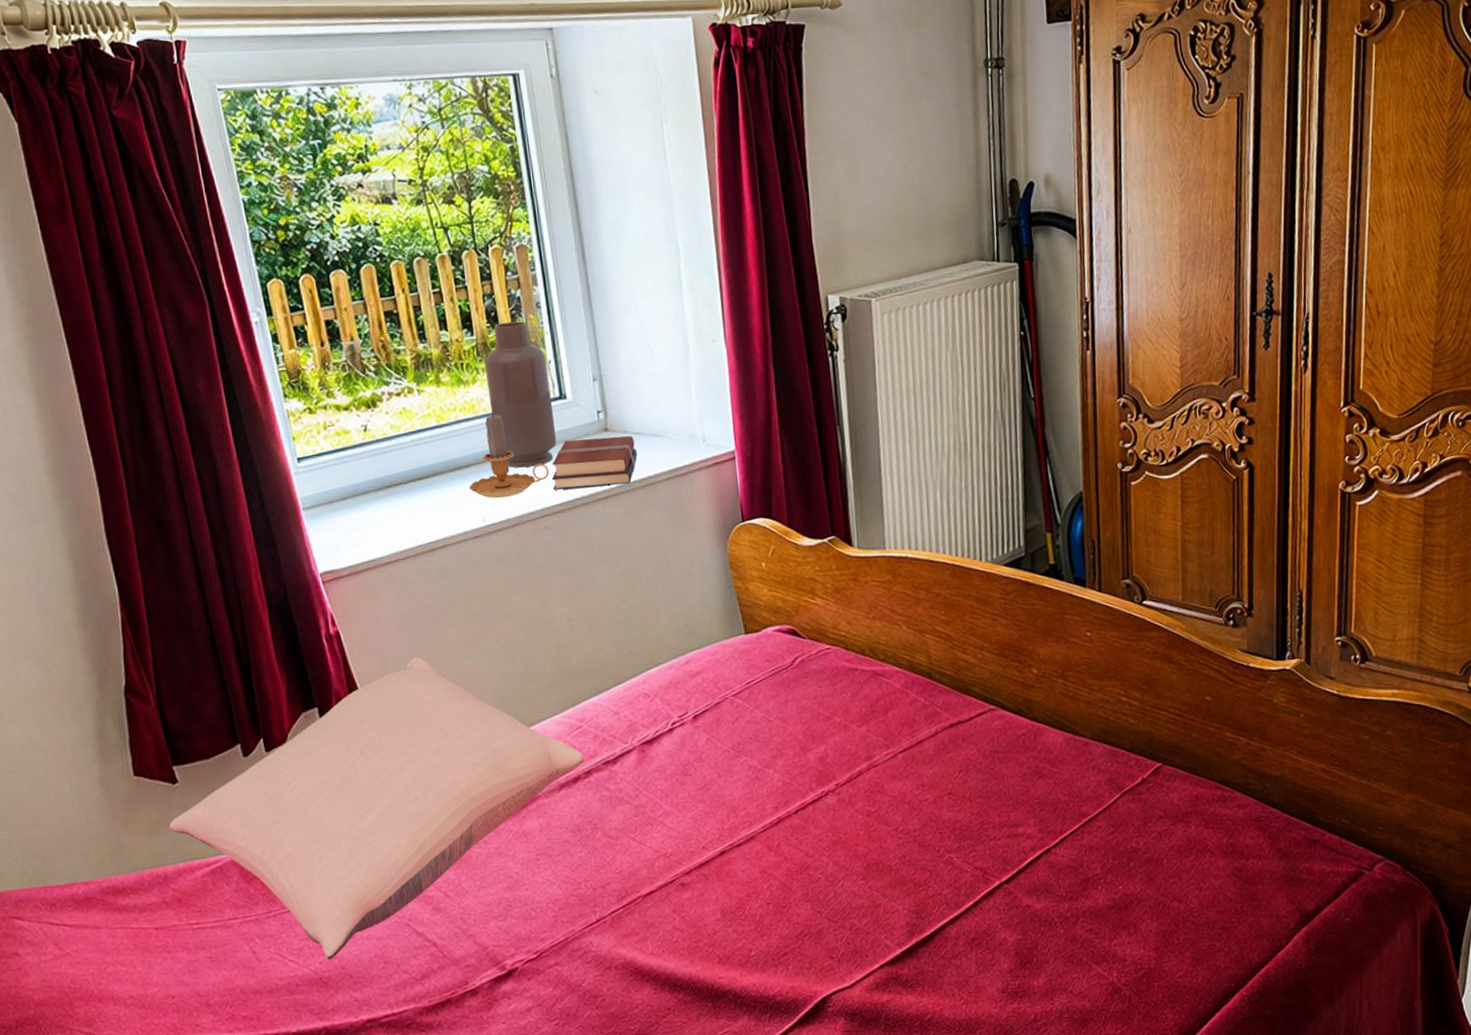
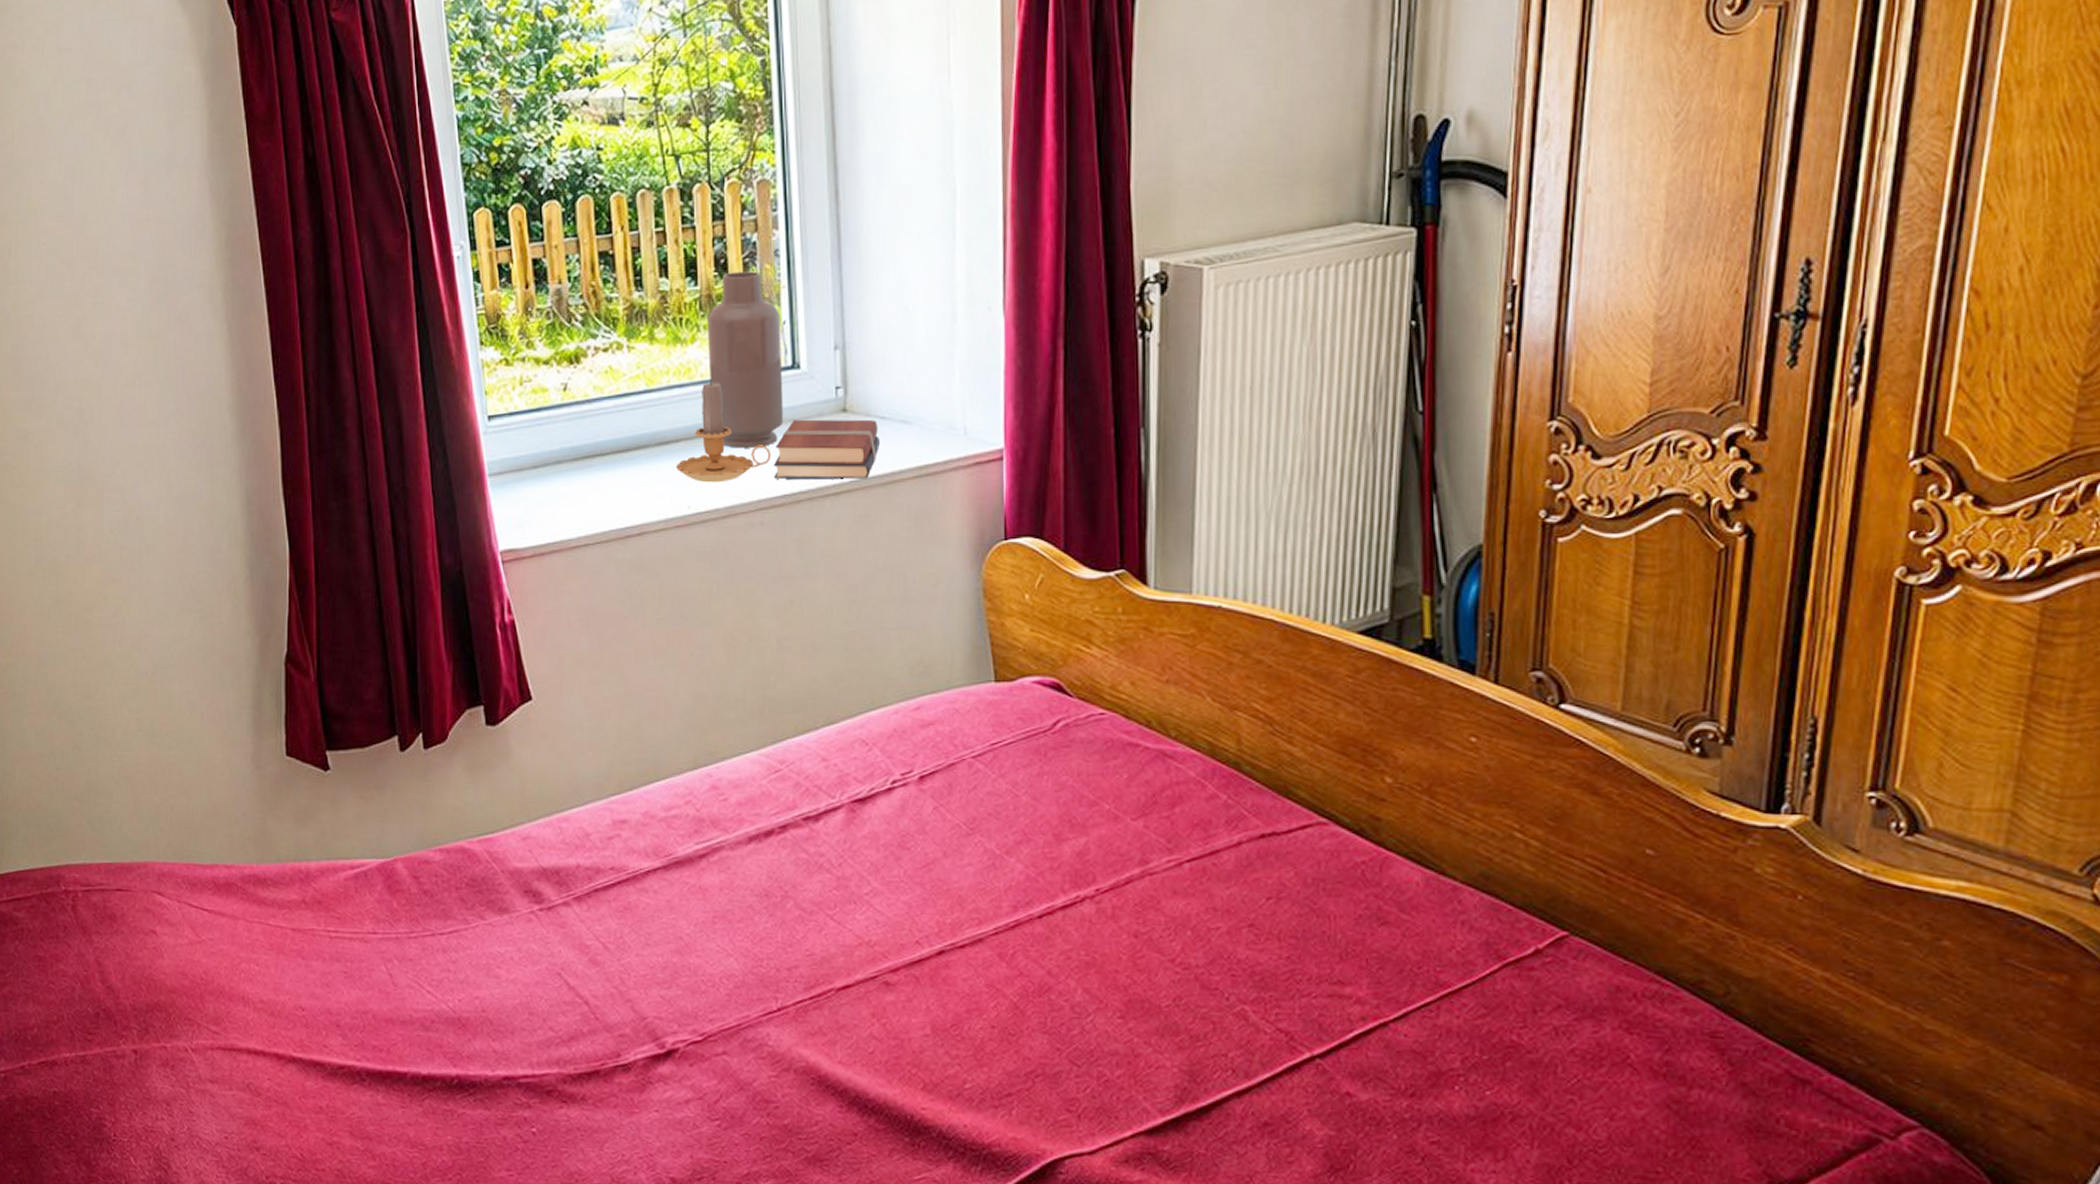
pillow: present [169,657,585,960] -> none [317,661,781,999]

